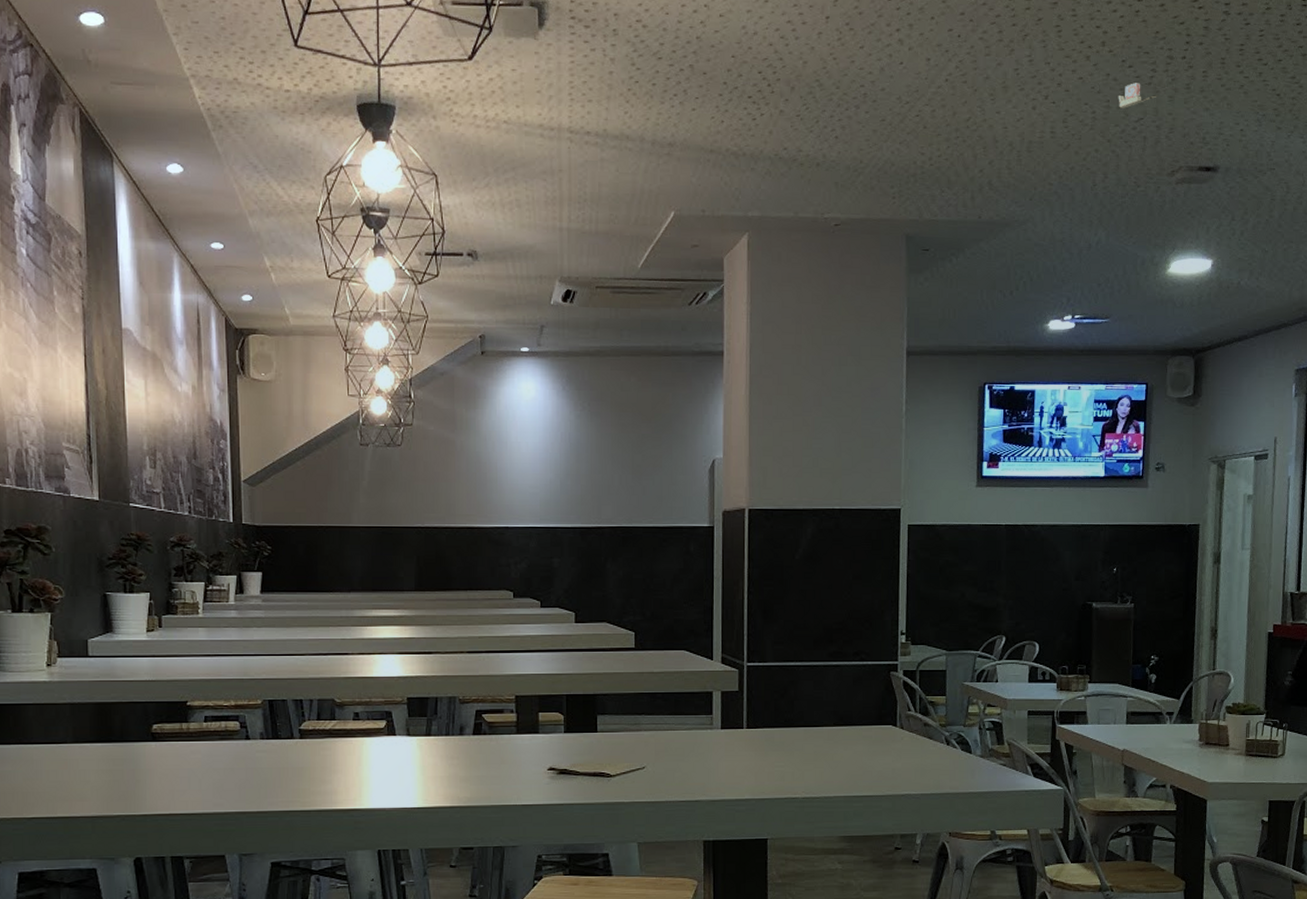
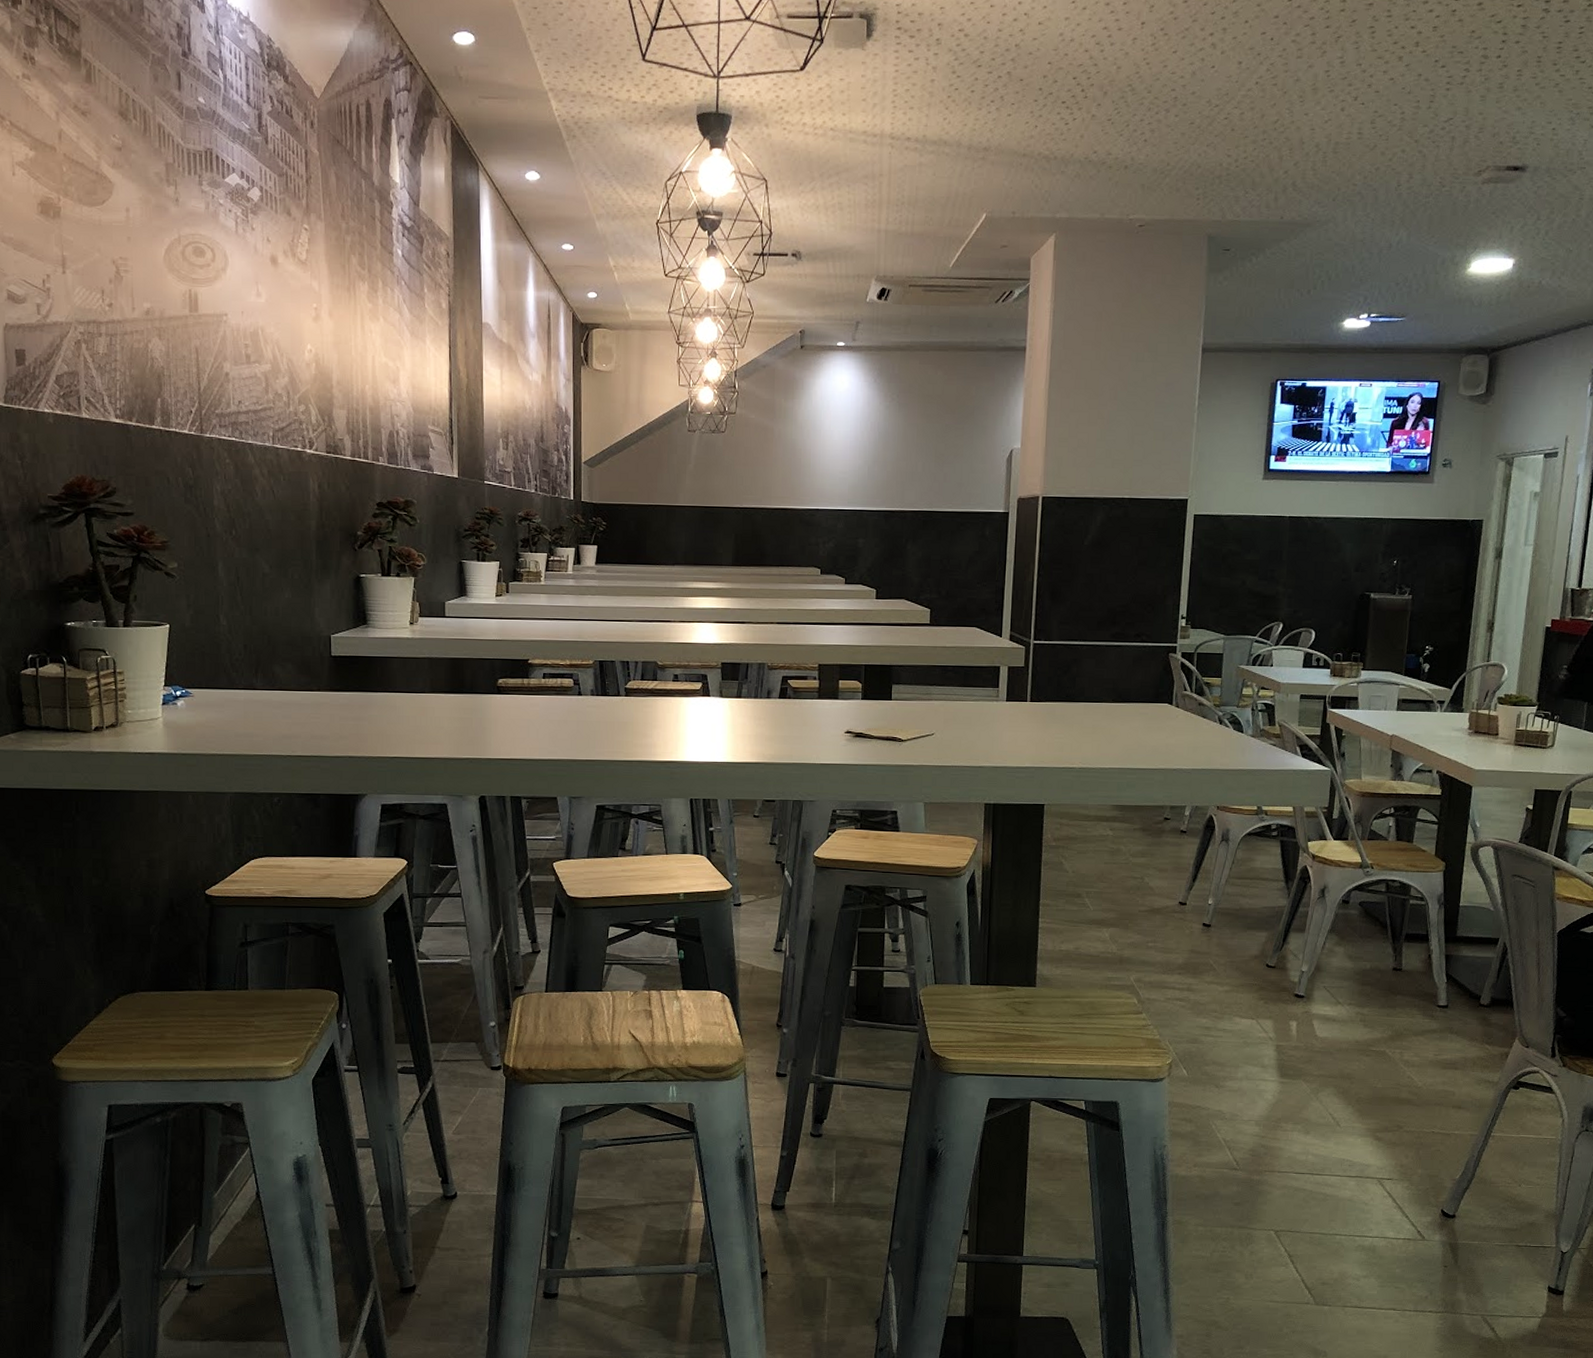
tape dispenser: present [1118,82,1159,109] -> none [1428,81,1470,109]

